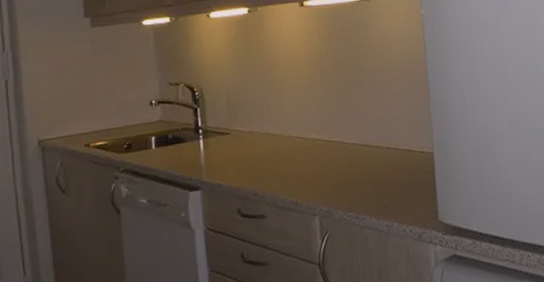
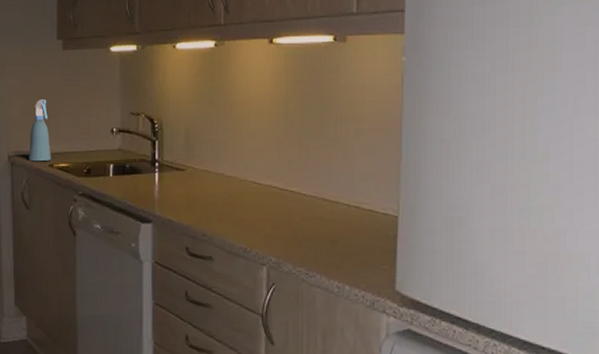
spray bottle: none [61,78,88,144] -> present [29,99,52,162]

